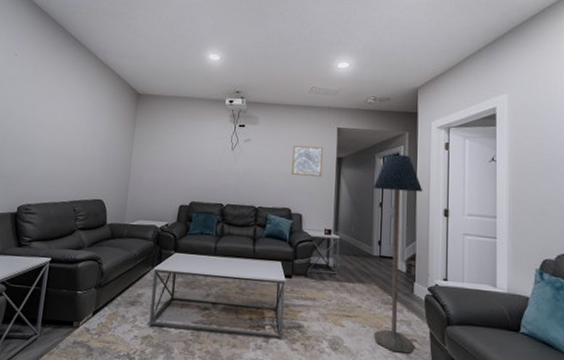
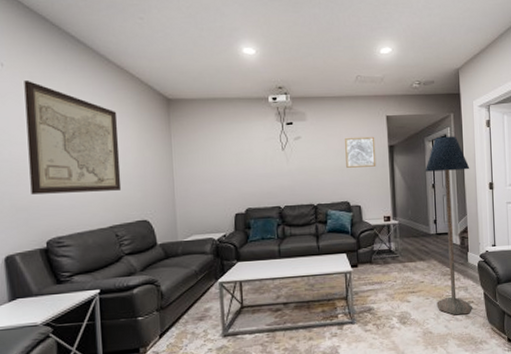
wall art: none [15,69,95,170] -> present [24,81,122,195]

